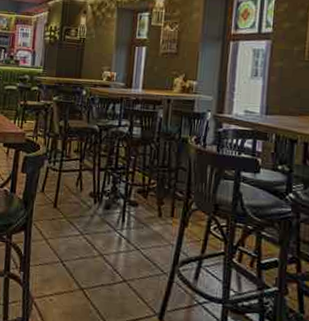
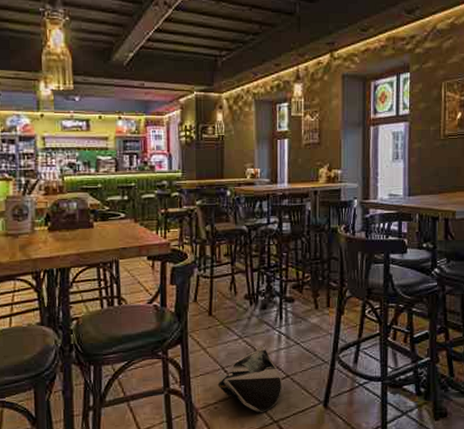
bag: none [55,244,119,314] -> present [217,345,282,413]

